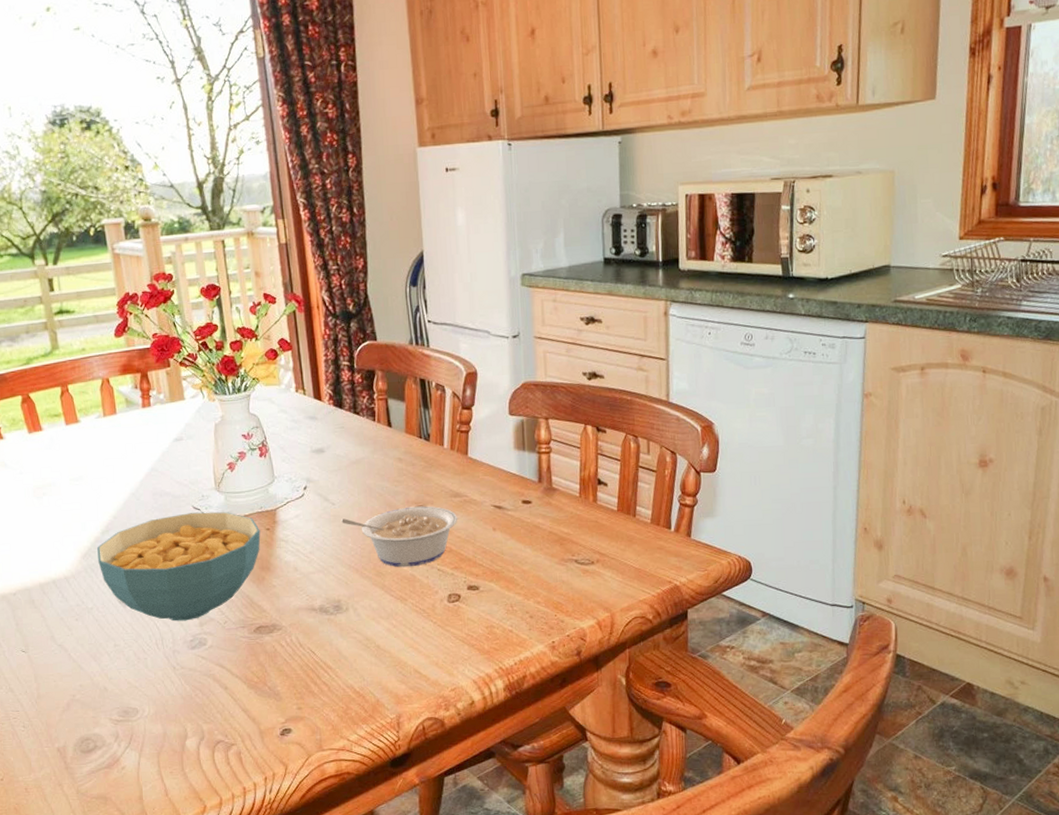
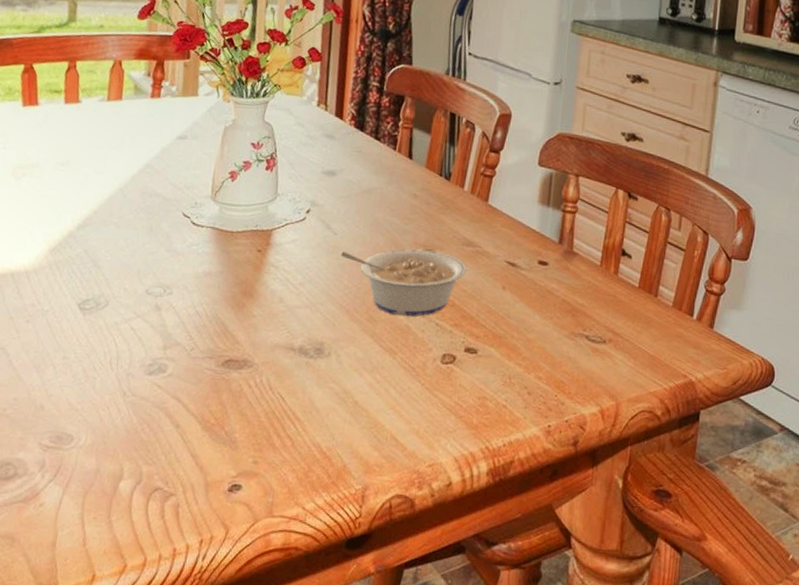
cereal bowl: present [97,511,261,621] -> none [66,219,251,341]

